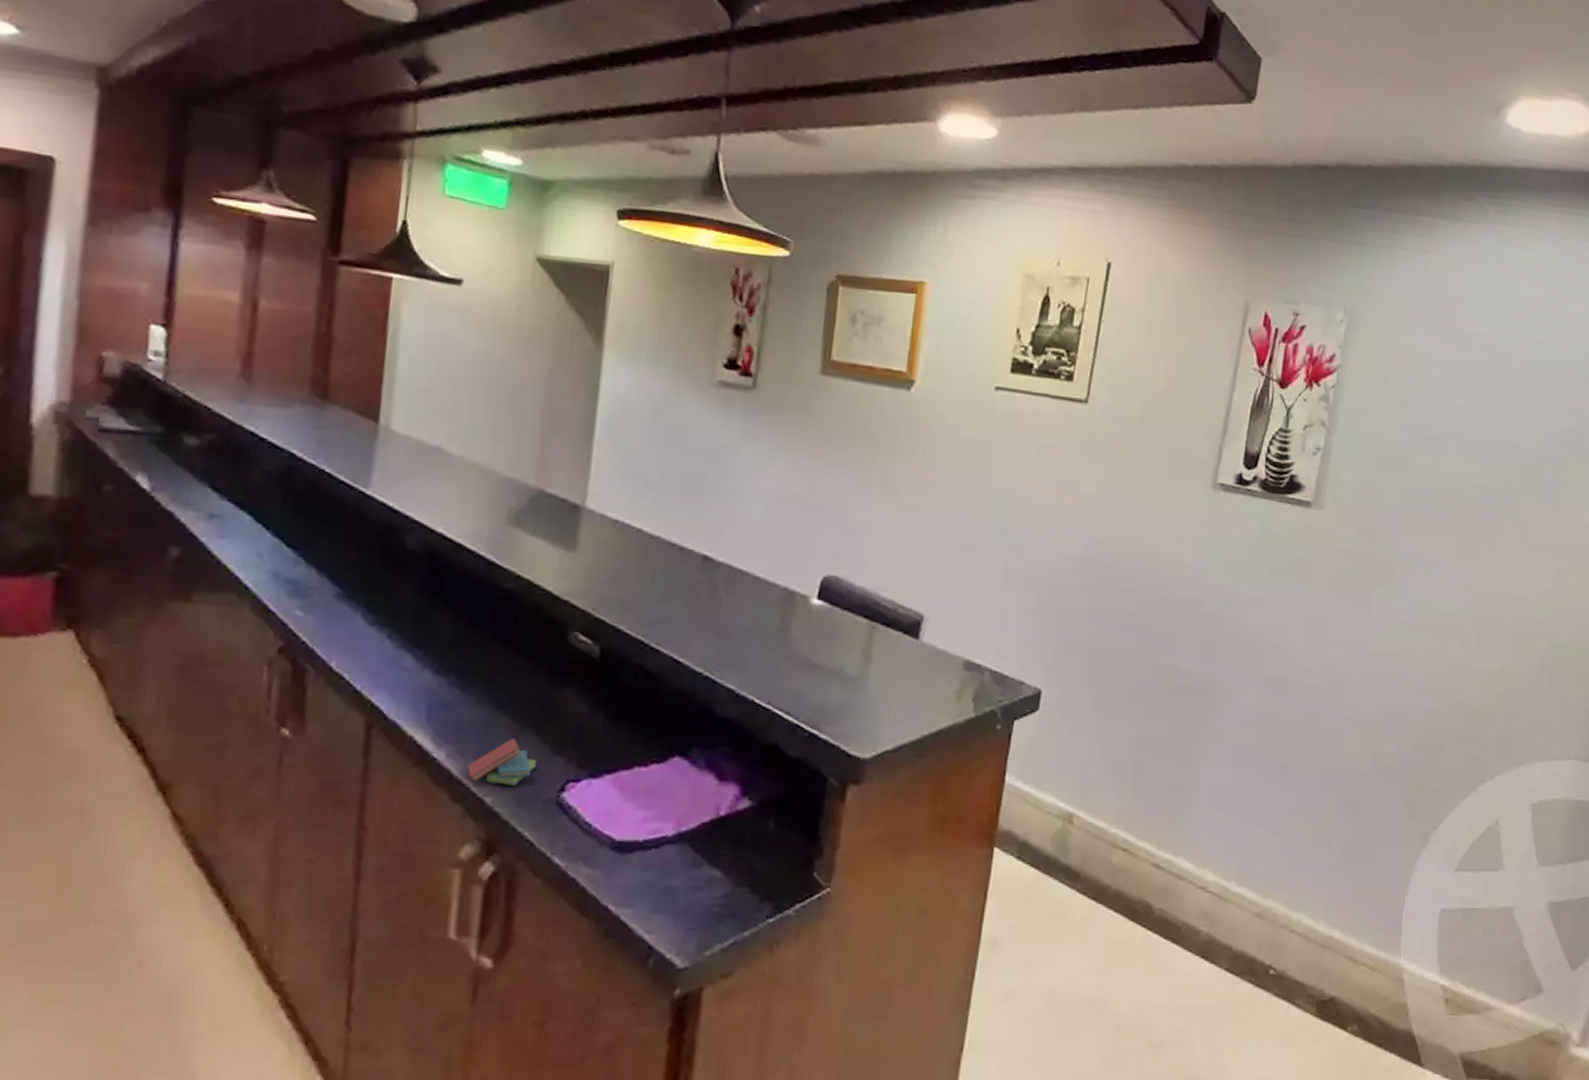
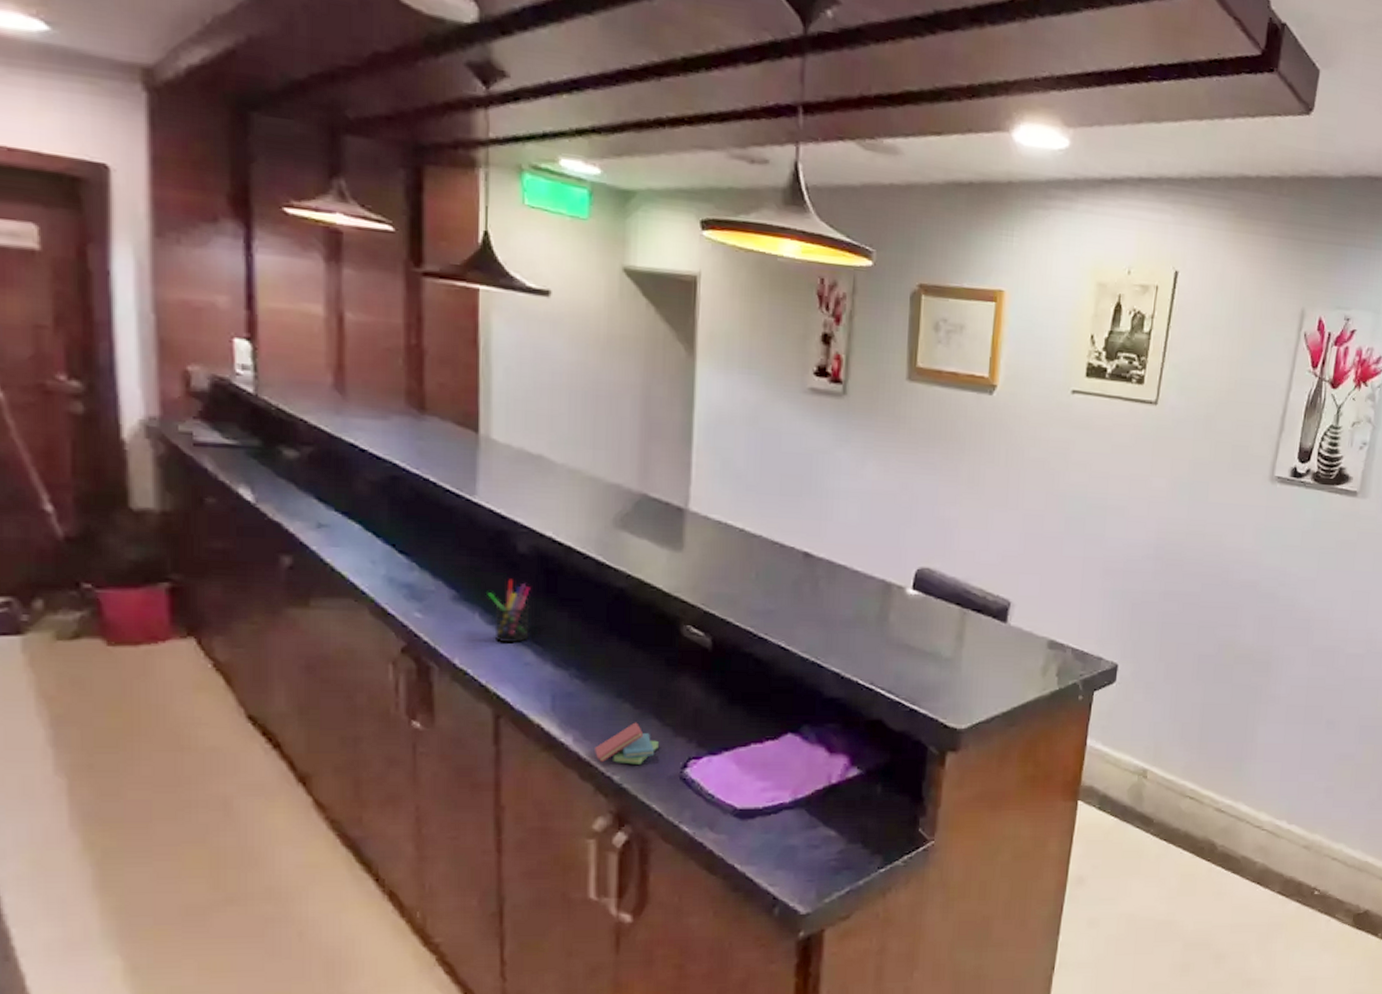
pen holder: none [371,576,416,646] -> present [487,579,530,642]

